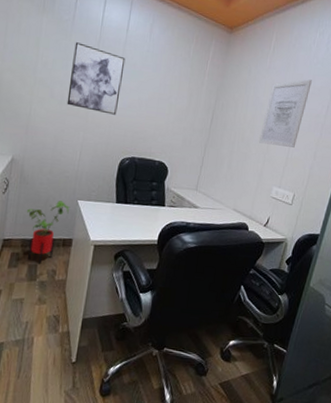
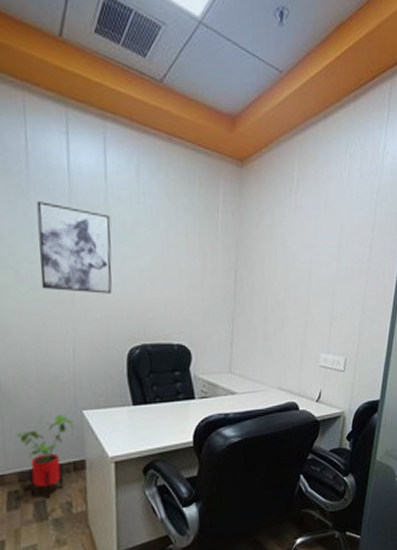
wall art: present [259,79,312,148] -> none [296,216,348,303]

